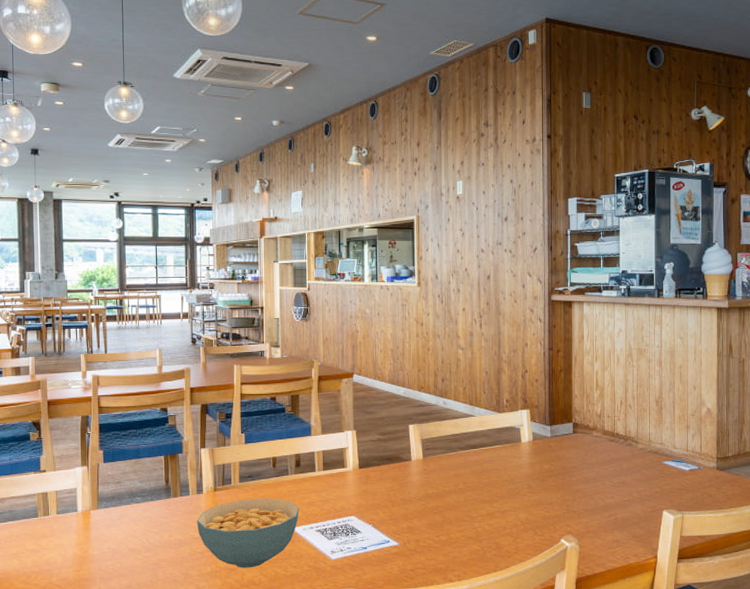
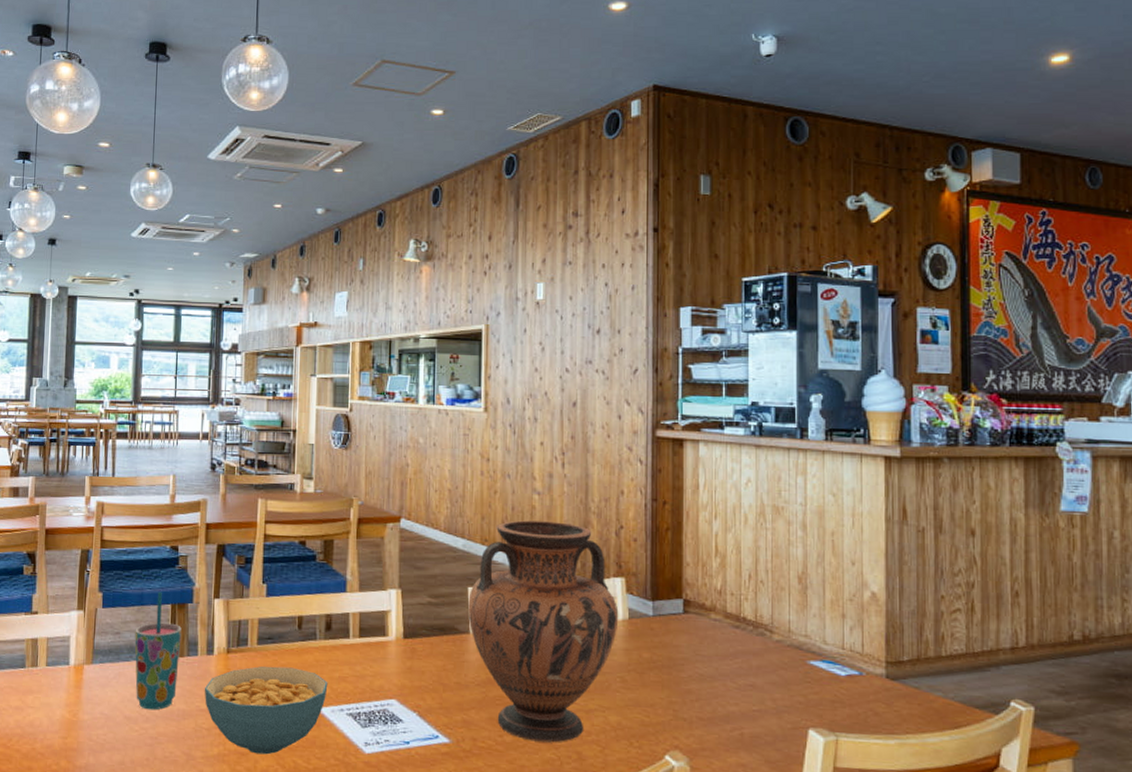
cup: none [134,446,174,542] -> present [134,591,181,710]
vase: none [410,370,525,538] -> present [468,520,619,743]

